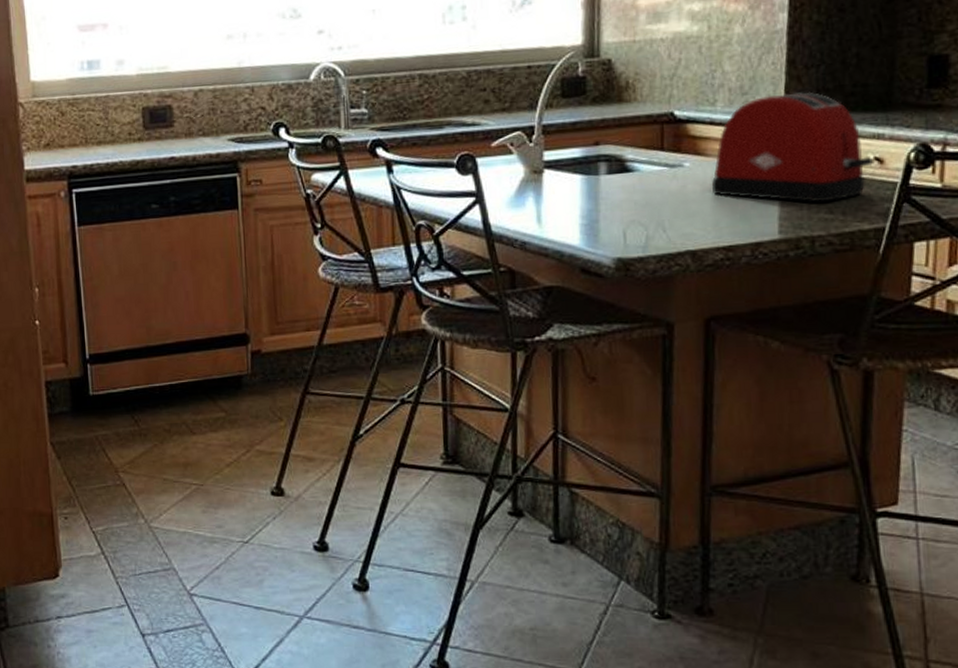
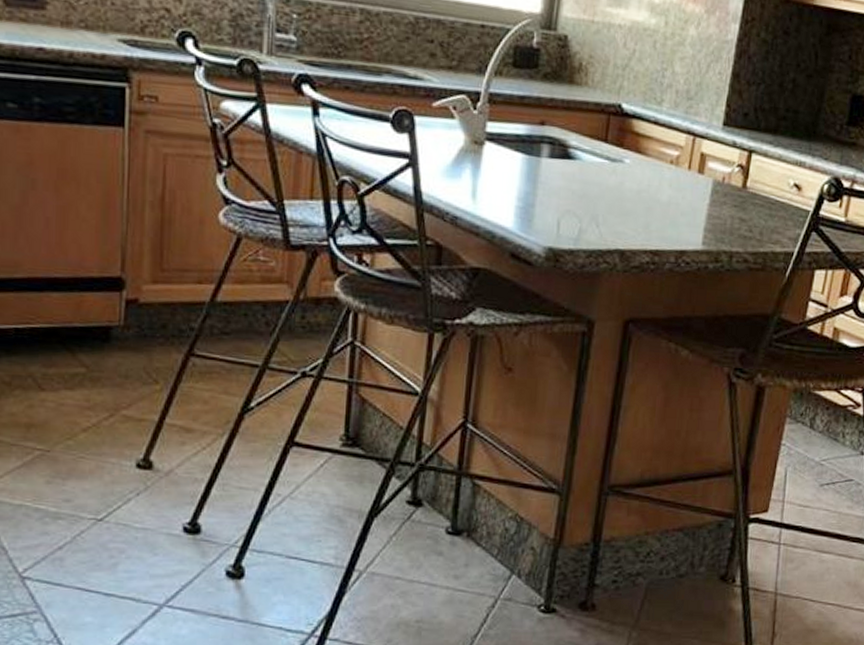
toaster: present [711,91,874,202] -> none [647,104,793,220]

